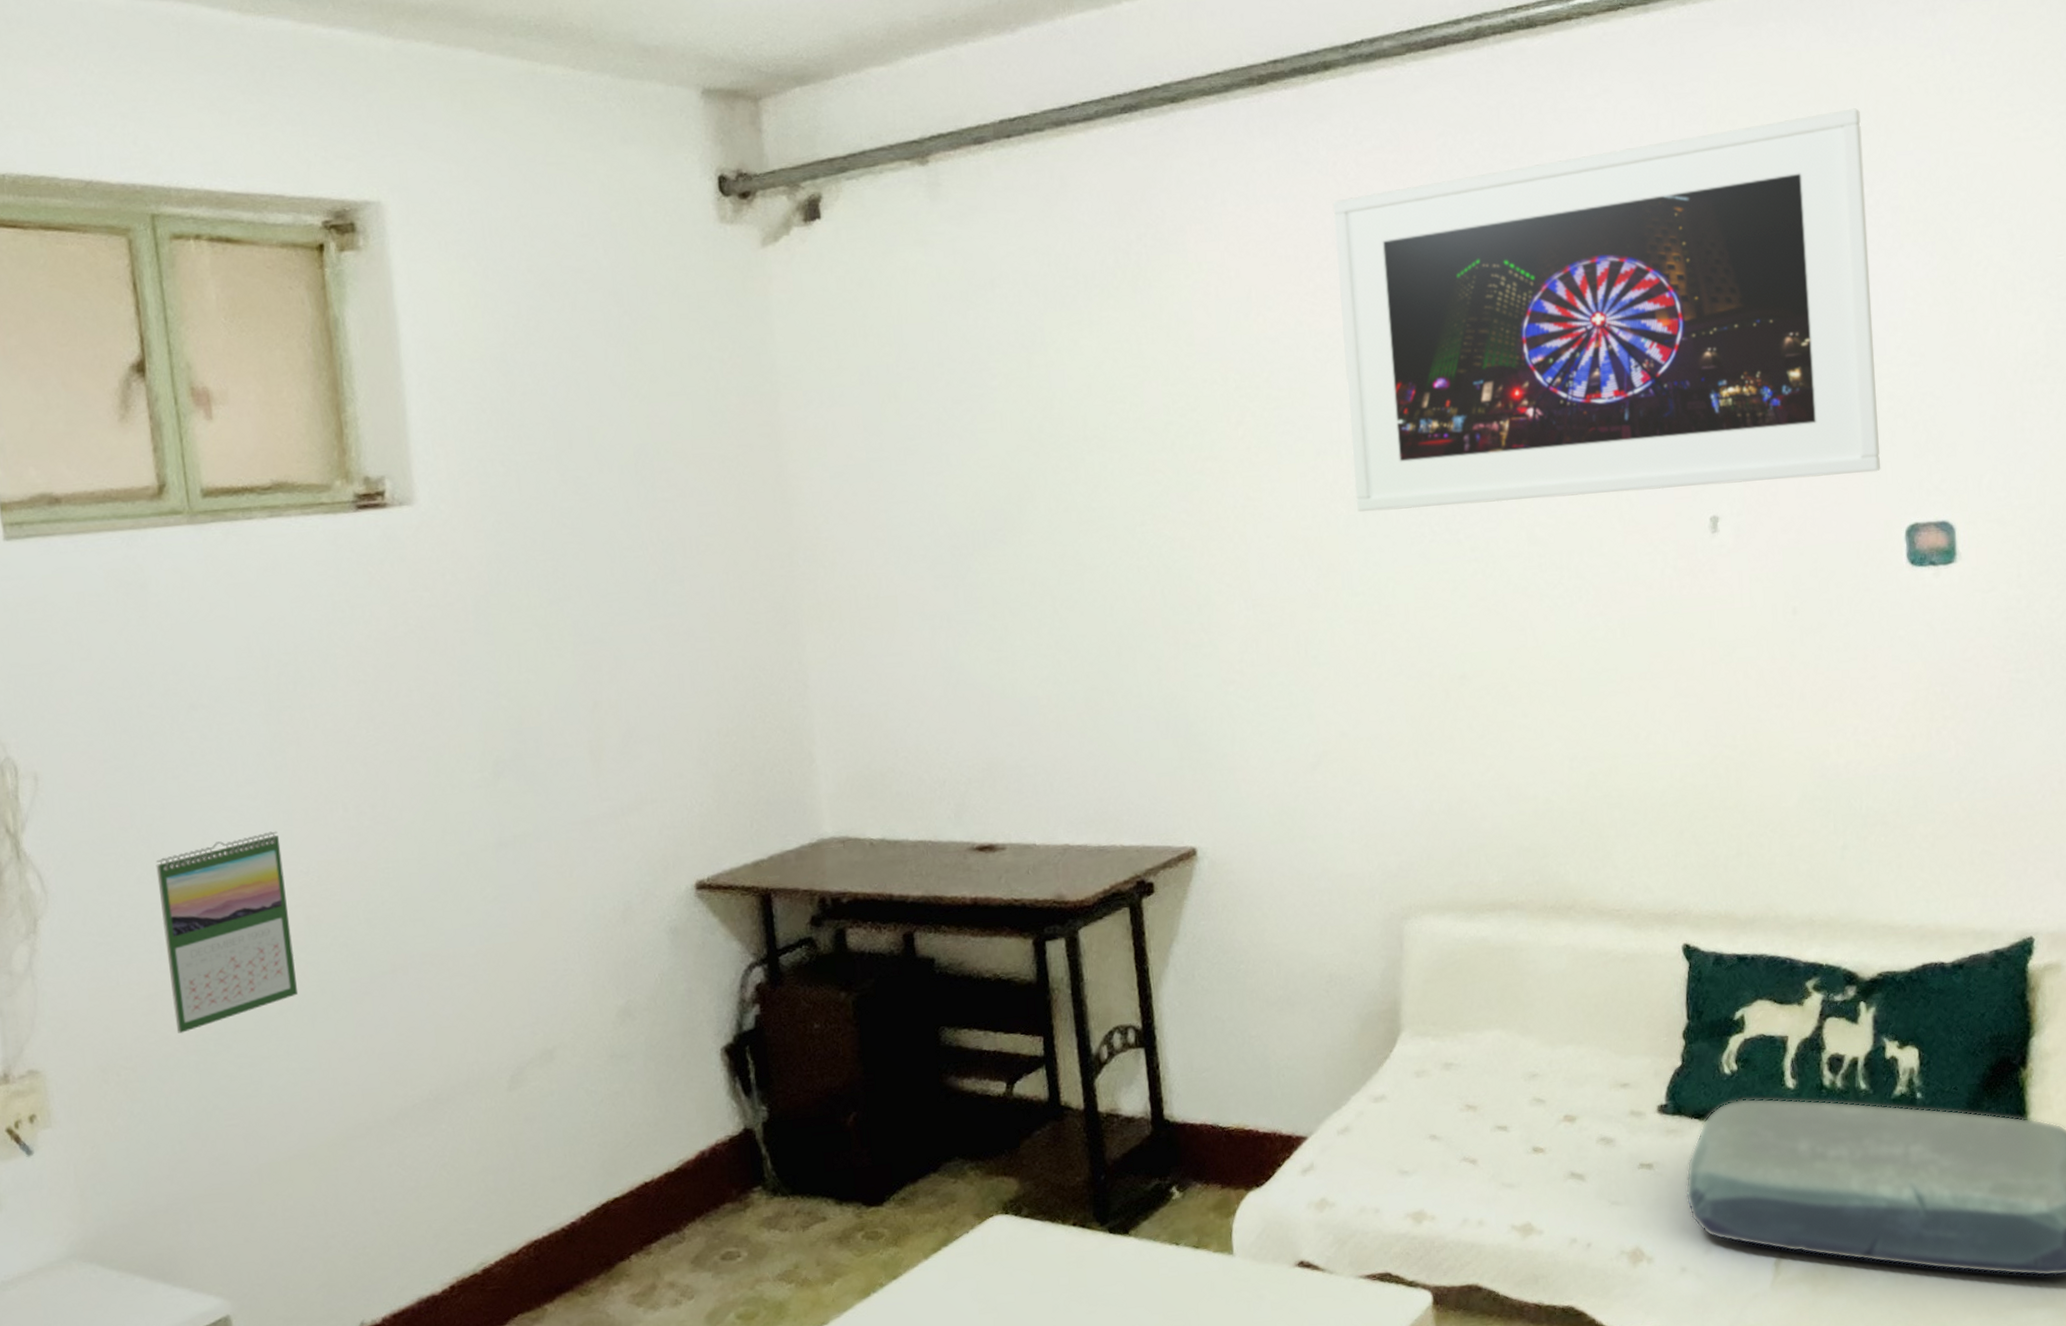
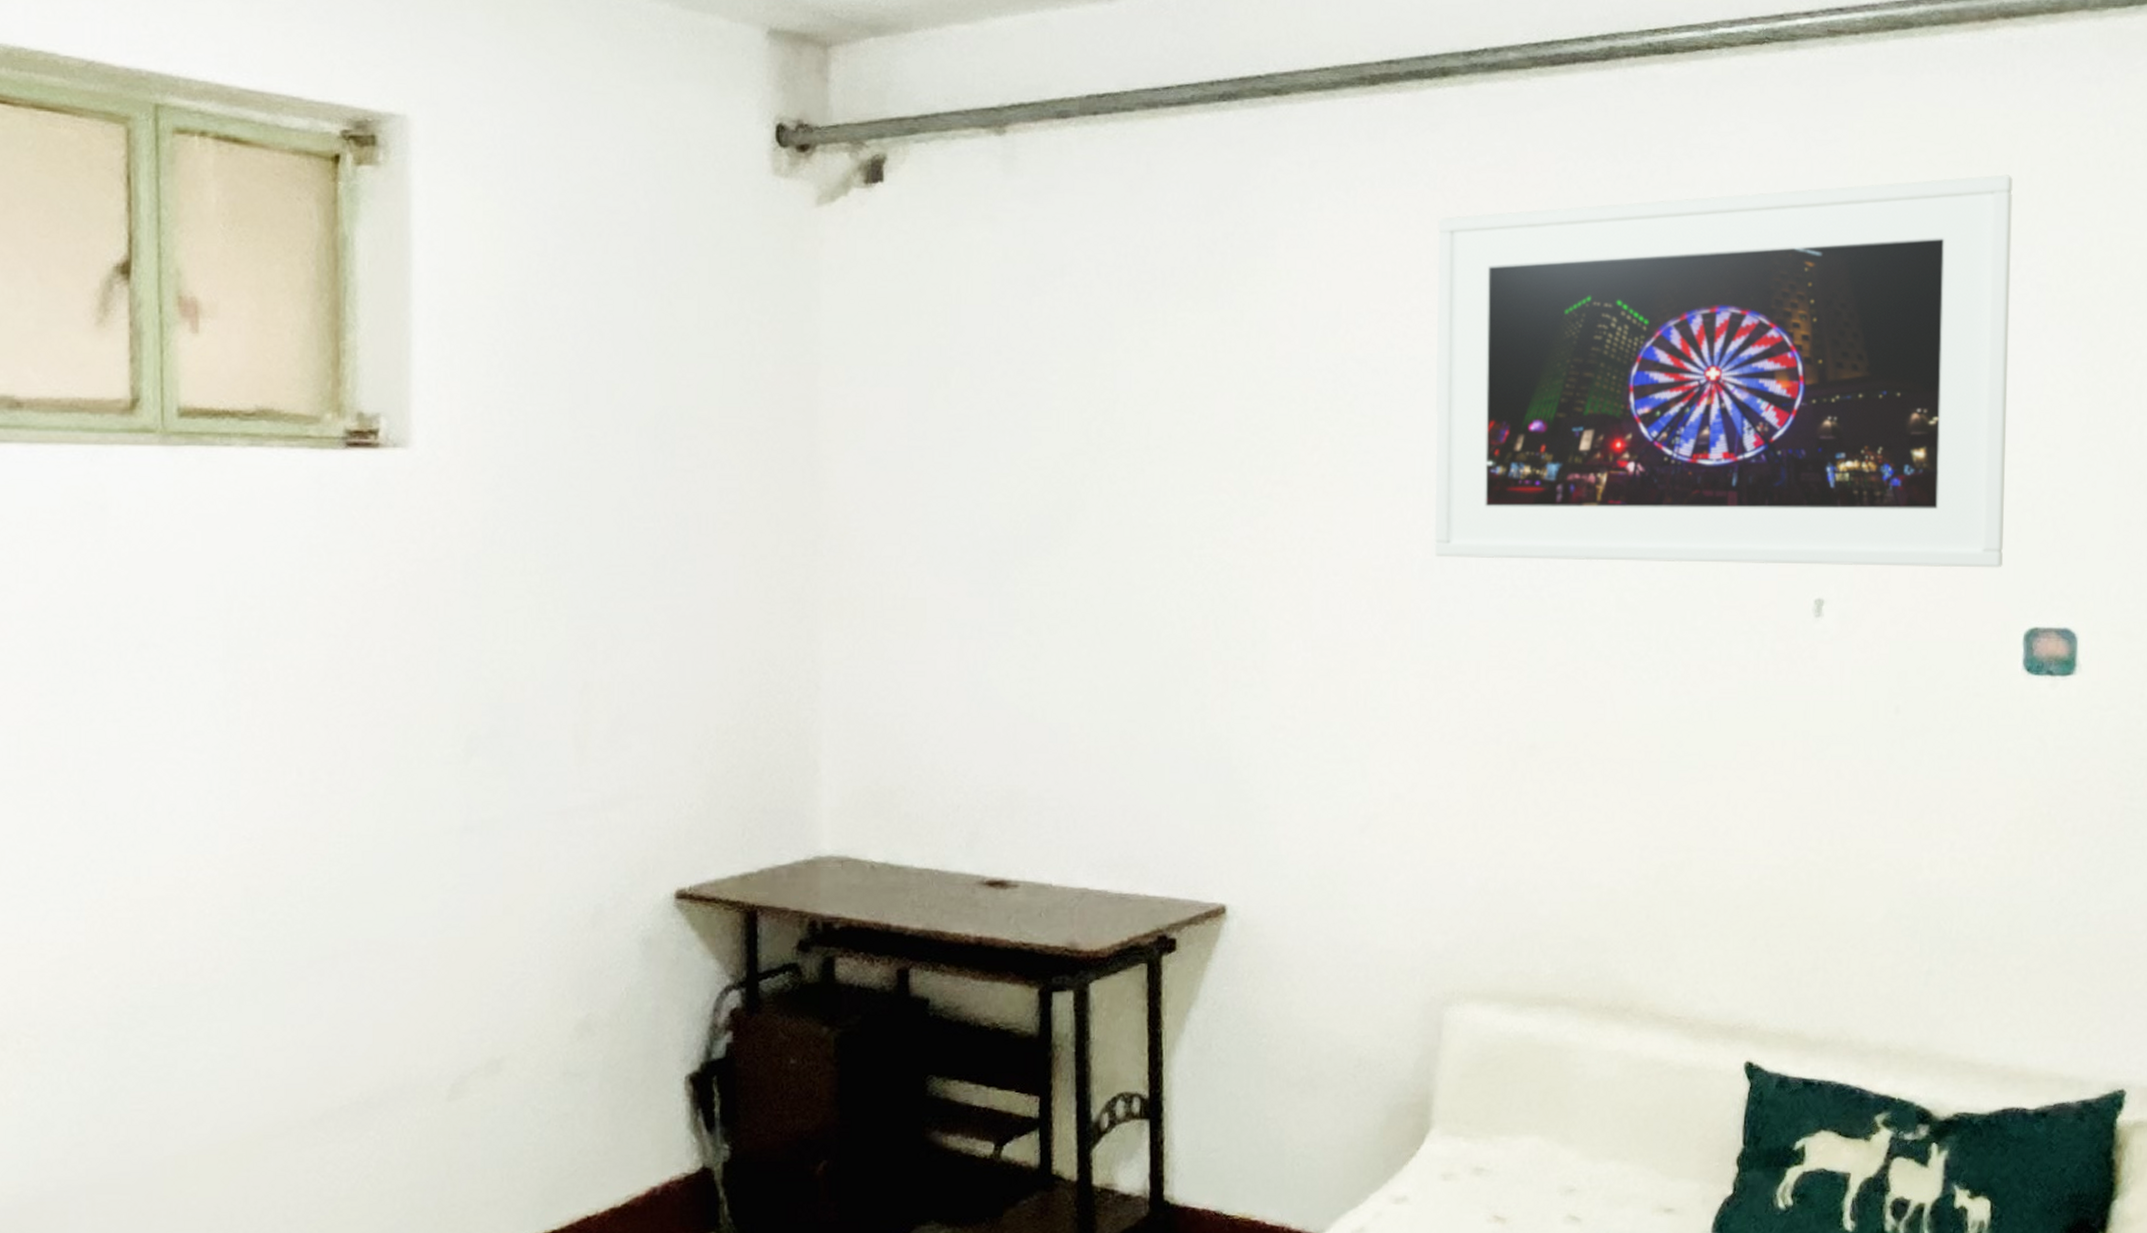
calendar: present [156,831,299,1033] -> none [84,790,227,1003]

